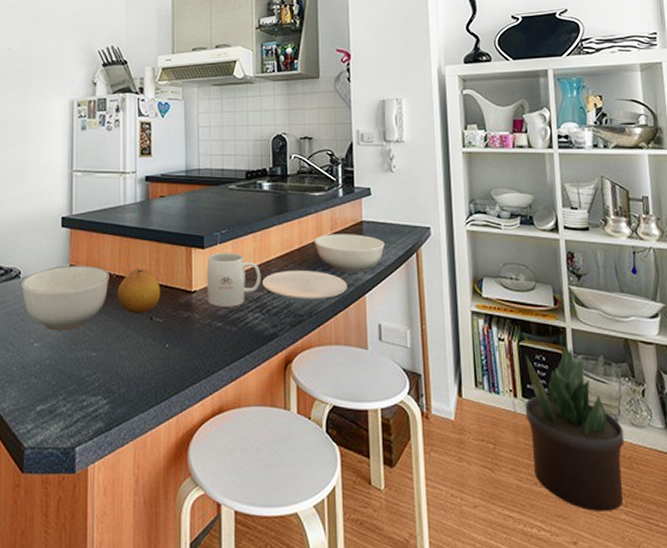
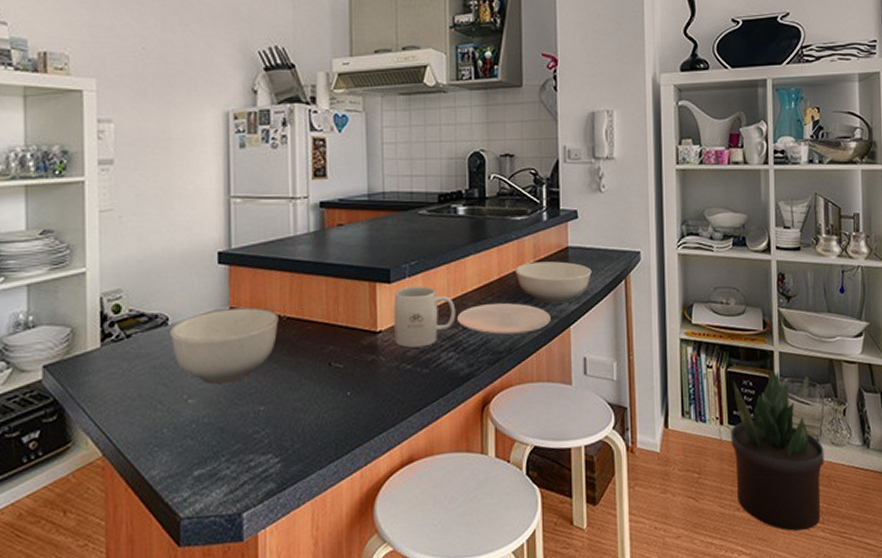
fruit: present [117,268,161,313] -> none [288,307,341,359]

